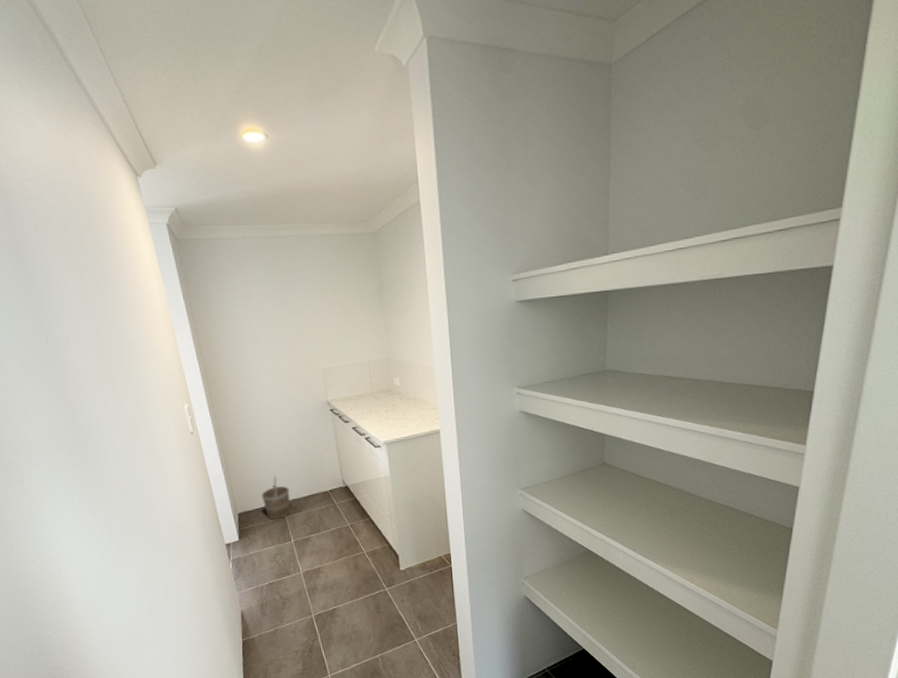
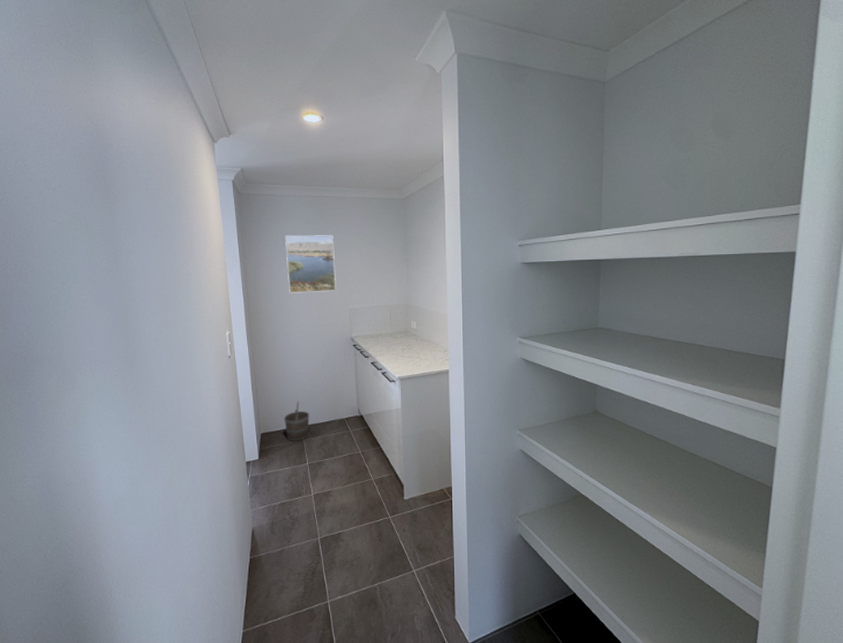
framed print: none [238,283,305,356] -> present [285,235,336,294]

